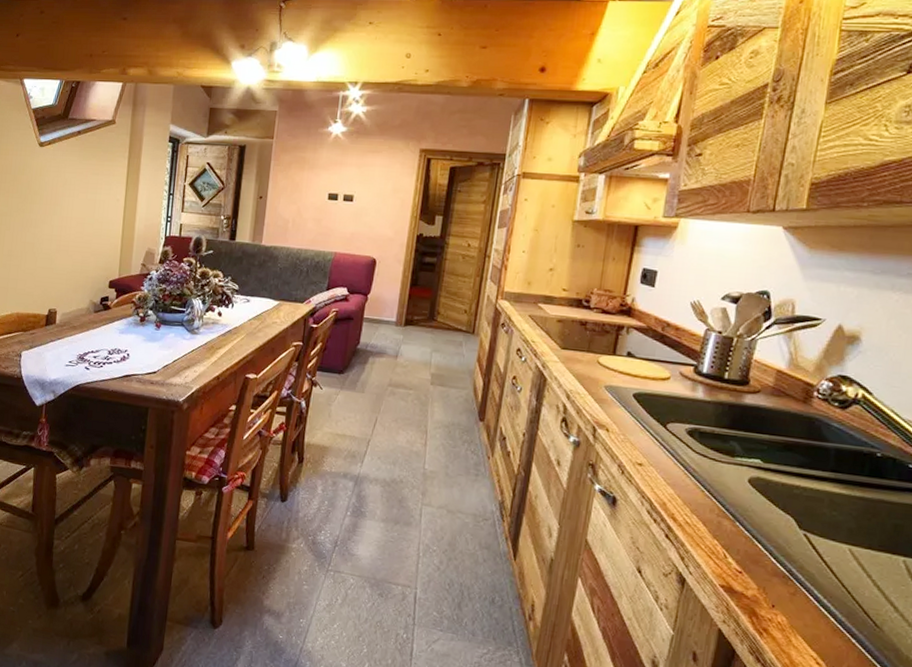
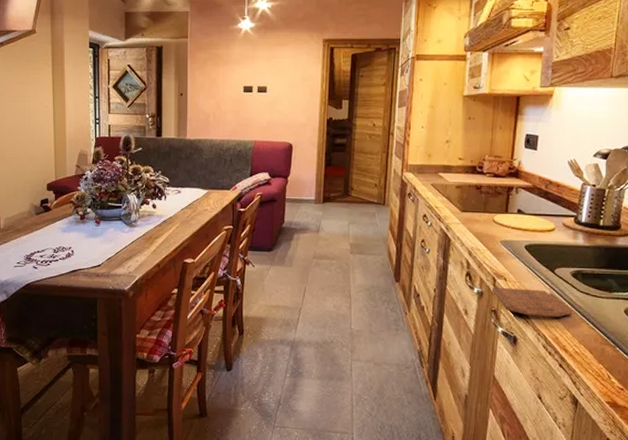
cutting board: none [590,437,686,480] -> present [491,287,573,317]

